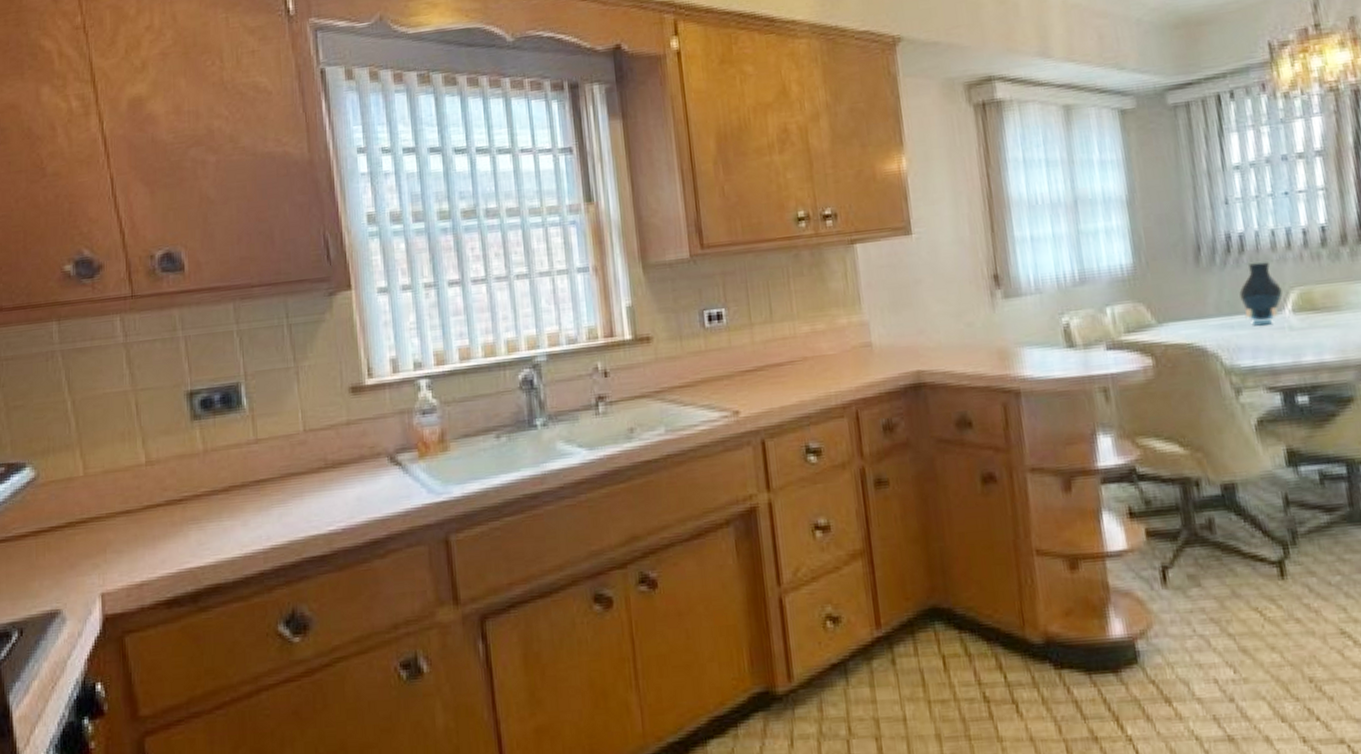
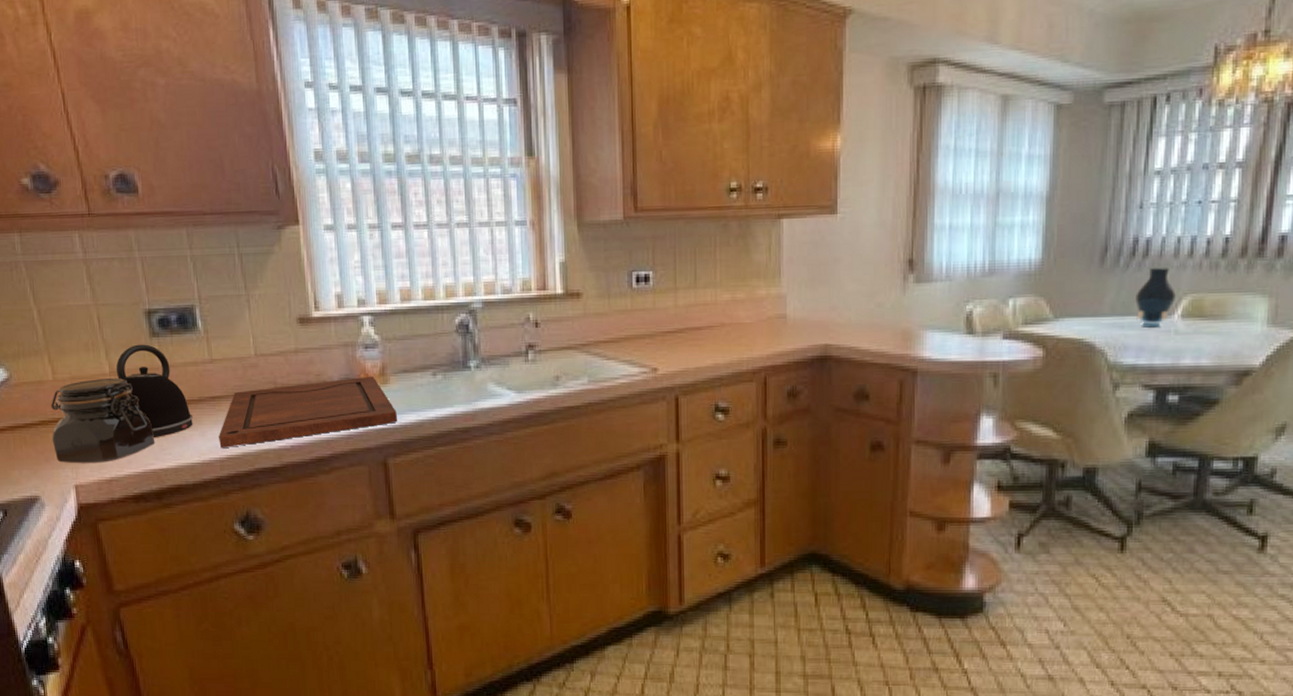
jar: none [78,468,193,569] -> present [51,378,155,464]
kettle: none [153,428,236,533] -> present [116,344,194,439]
cutting board: none [263,443,460,538] -> present [219,376,398,449]

